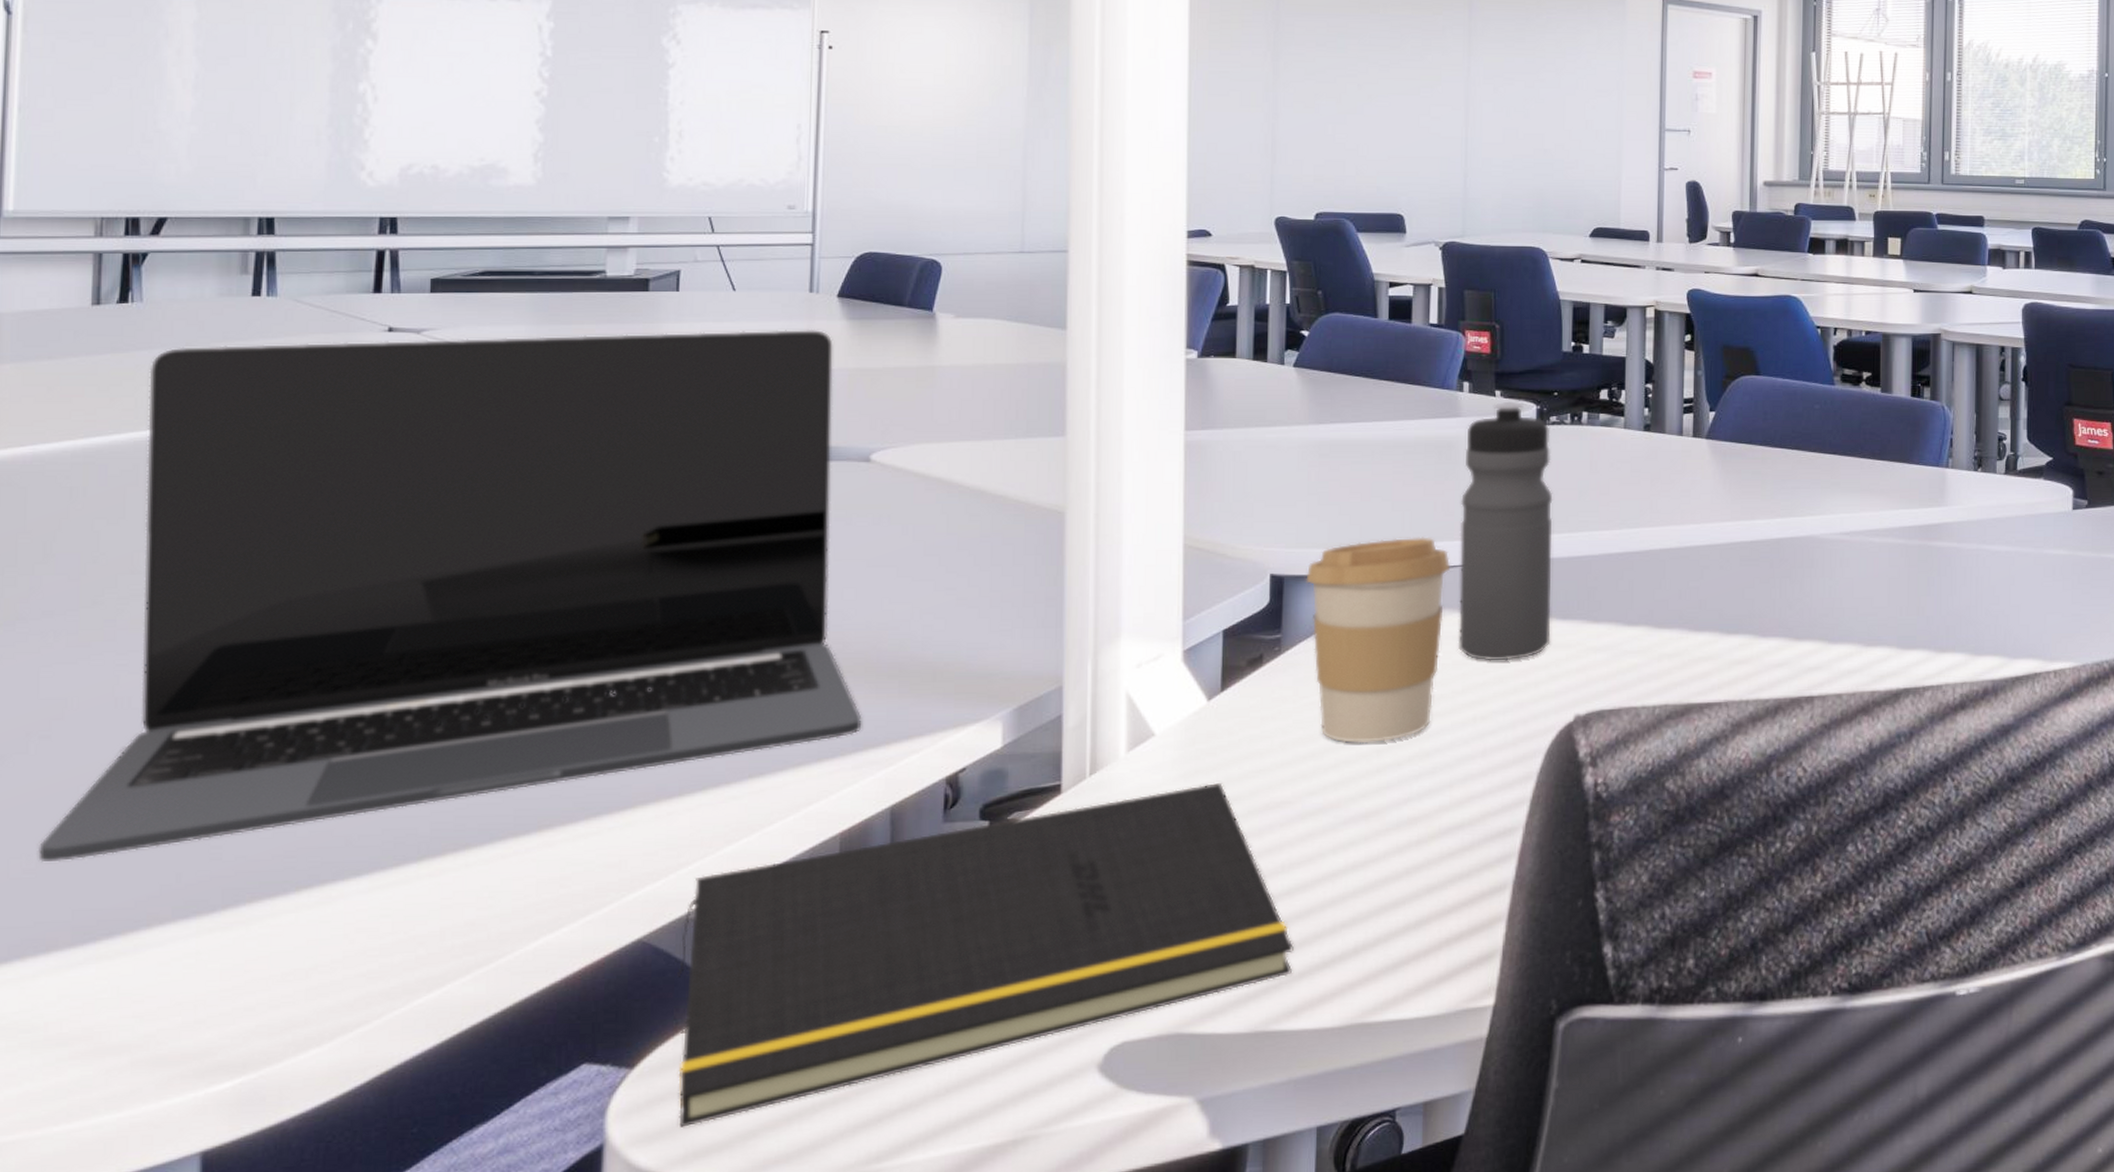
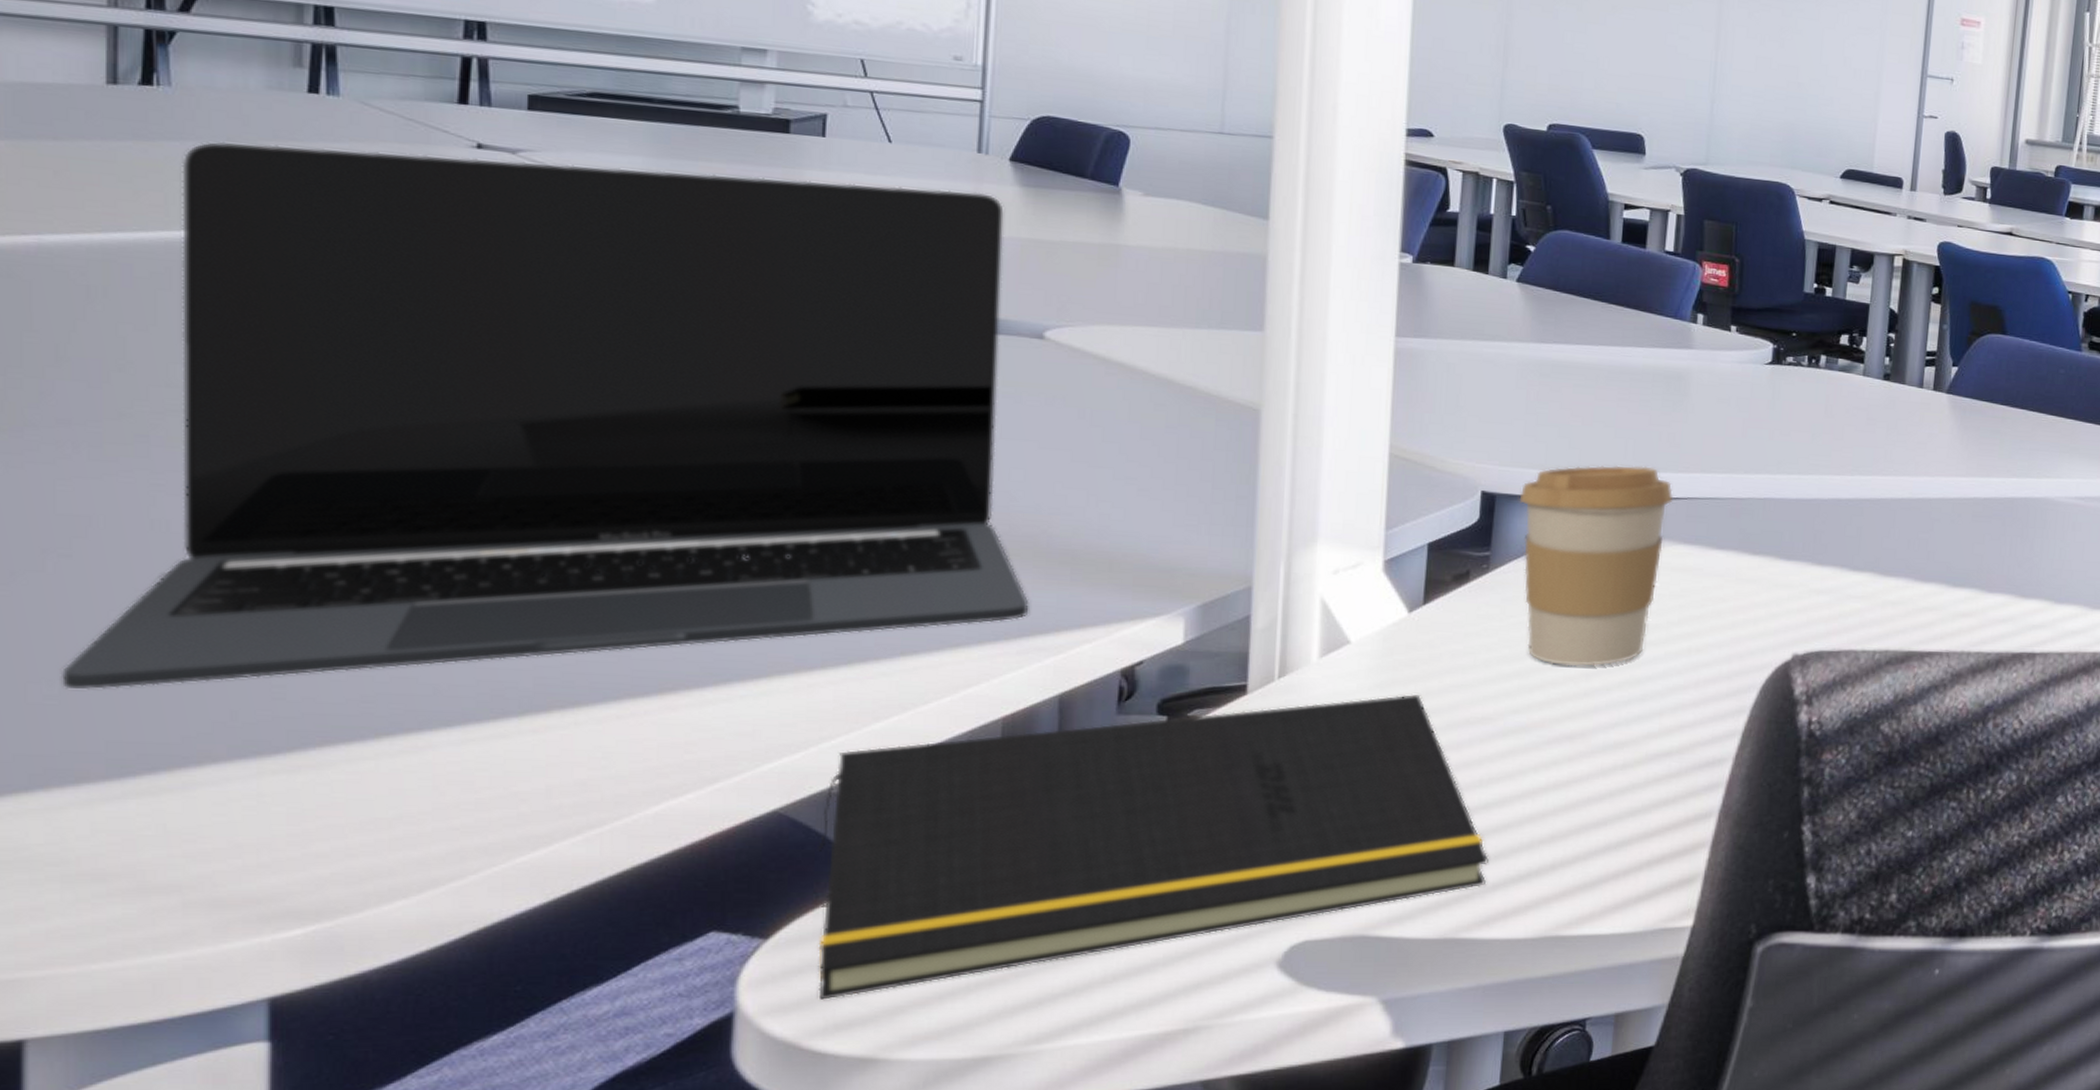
water bottle: present [1459,401,1553,661] -> none [1677,337,1785,596]

